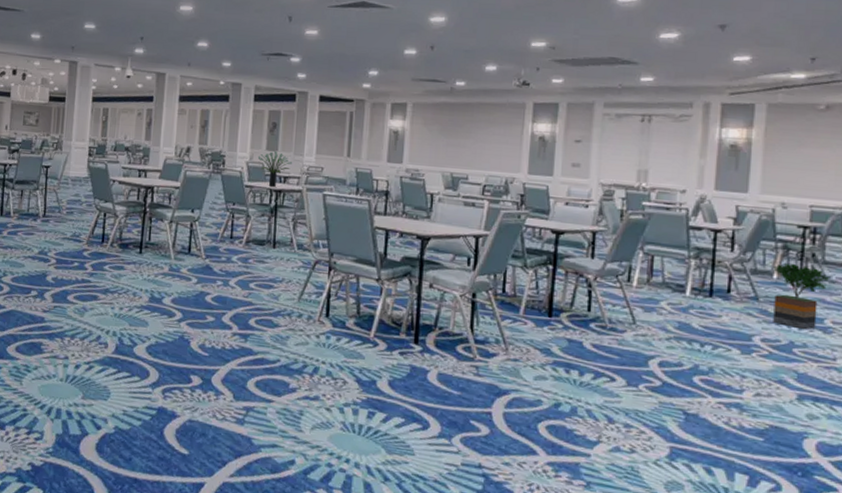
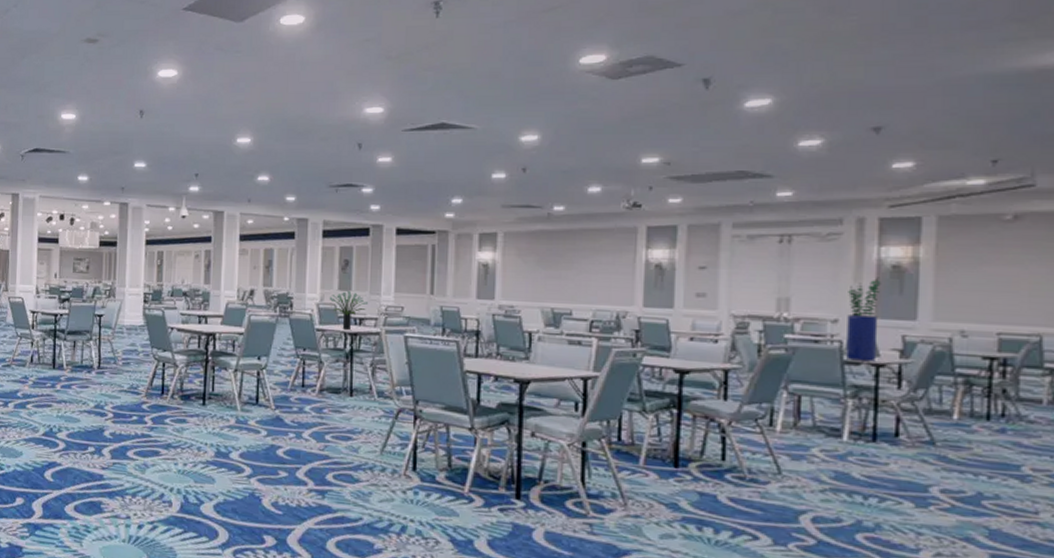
vase: none [691,154,721,228] -> present [846,277,881,362]
potted tree: present [773,263,830,330] -> none [952,401,1027,479]

